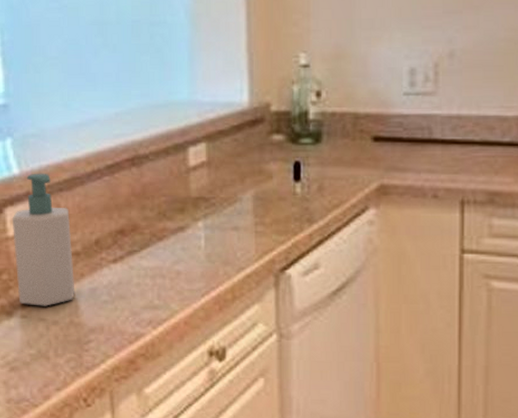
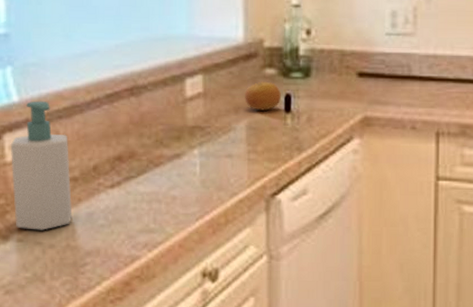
fruit: none [251,148,290,180] -> present [245,81,281,111]

